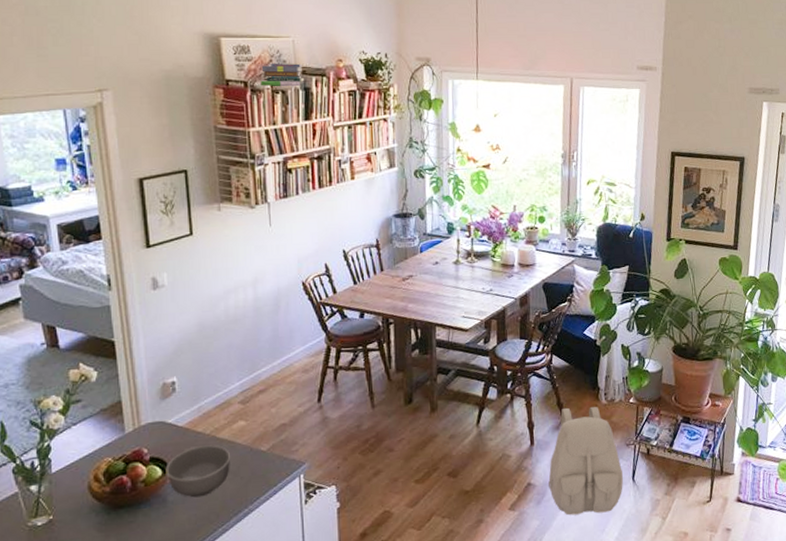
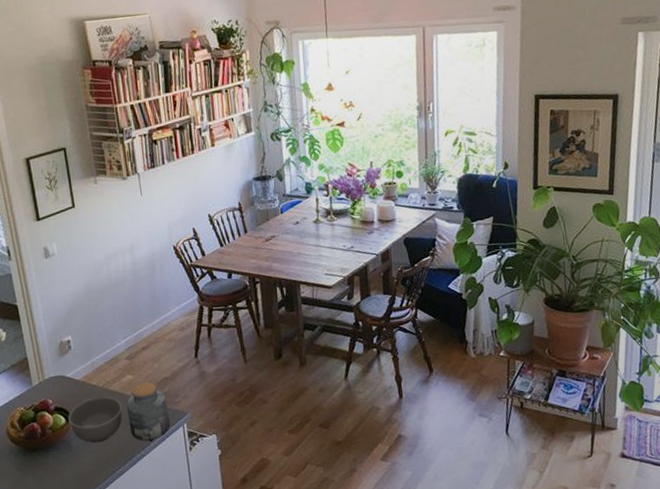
jar: none [235,428,286,494] -> present [126,382,171,441]
books: present [260,63,305,87] -> none [123,38,163,64]
backpack: present [547,406,623,516] -> none [418,360,497,467]

